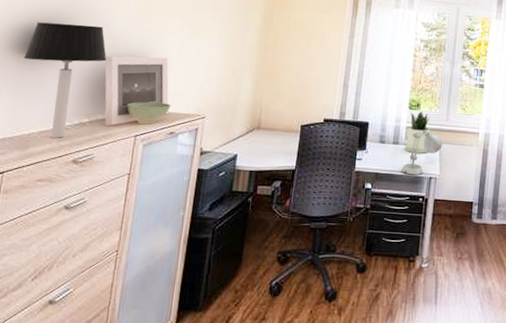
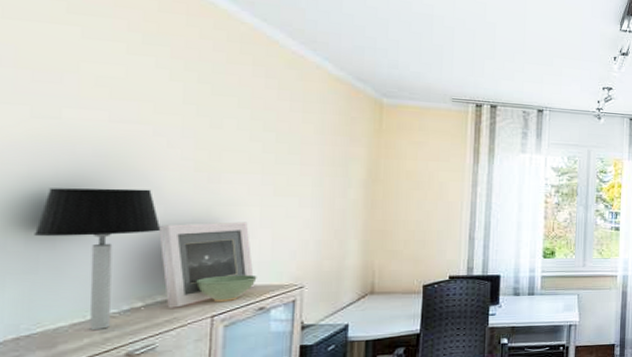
desk lamp: present [401,130,443,176] -> none [539,278,581,325]
planter: present [404,111,431,154] -> none [541,259,567,302]

